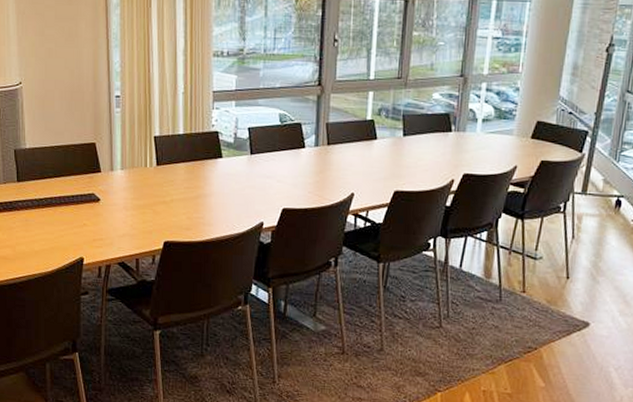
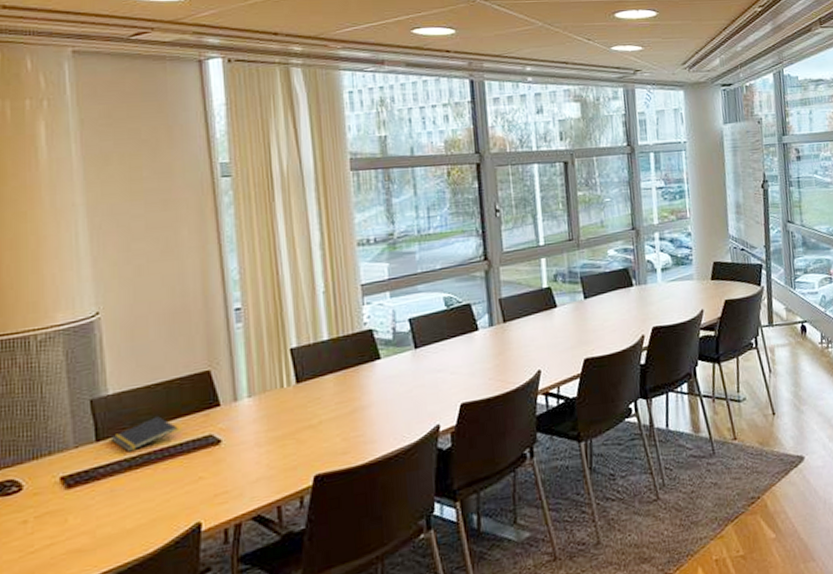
notepad: none [26,171,71,195] -> present [110,416,178,452]

